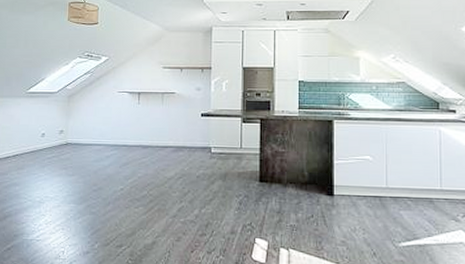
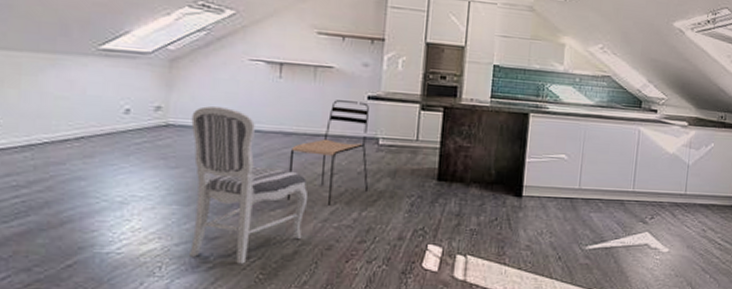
dining chair: none [82,129,162,251] -> present [190,106,308,264]
dining chair: none [146,118,205,204] -> present [286,100,369,205]

